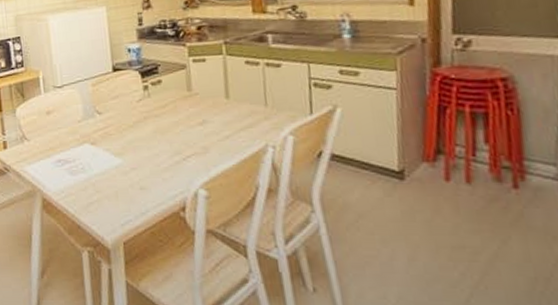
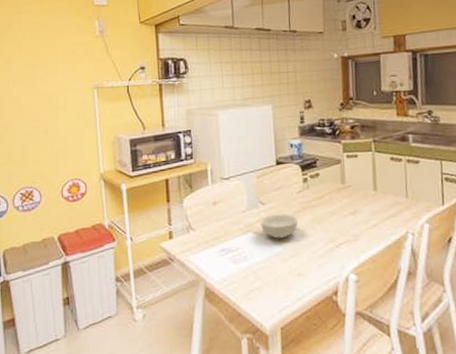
cereal bowl: none [98,124,139,150] -> present [261,214,298,239]

